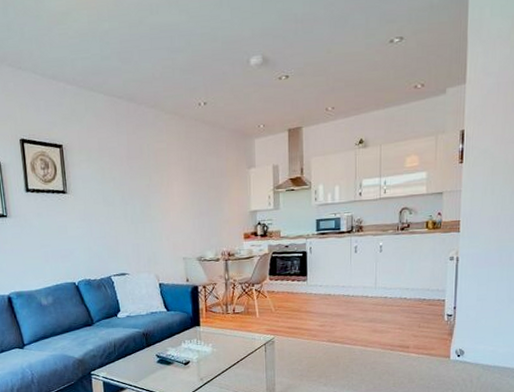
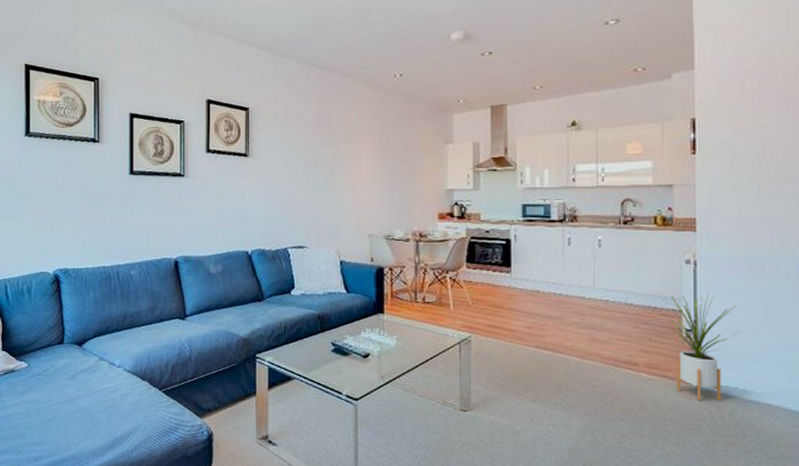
house plant: none [429,282,489,370] -> present [661,292,740,401]

